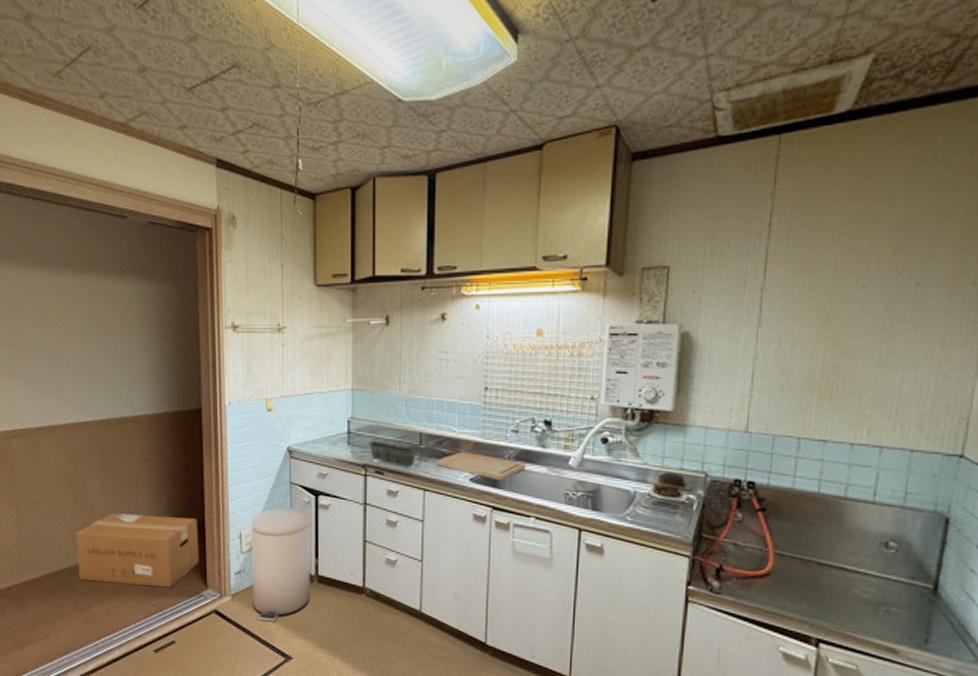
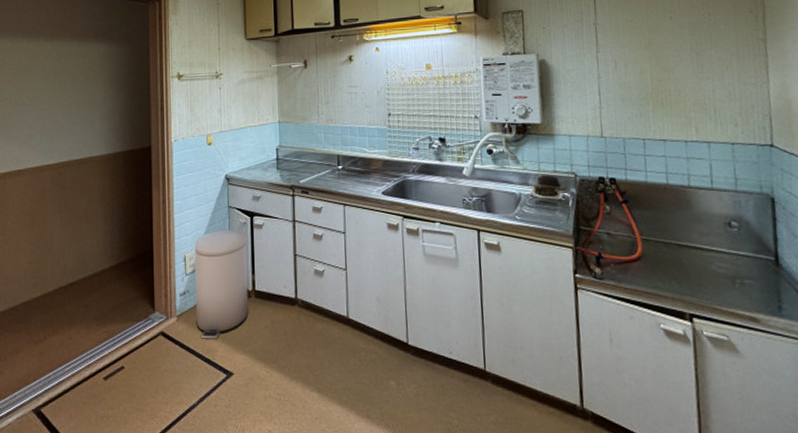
box: present [75,513,200,588] -> none [34,245,148,314]
dish rack: present [369,436,446,468] -> none [295,159,361,186]
cutting board: present [436,451,526,481] -> none [352,168,428,192]

